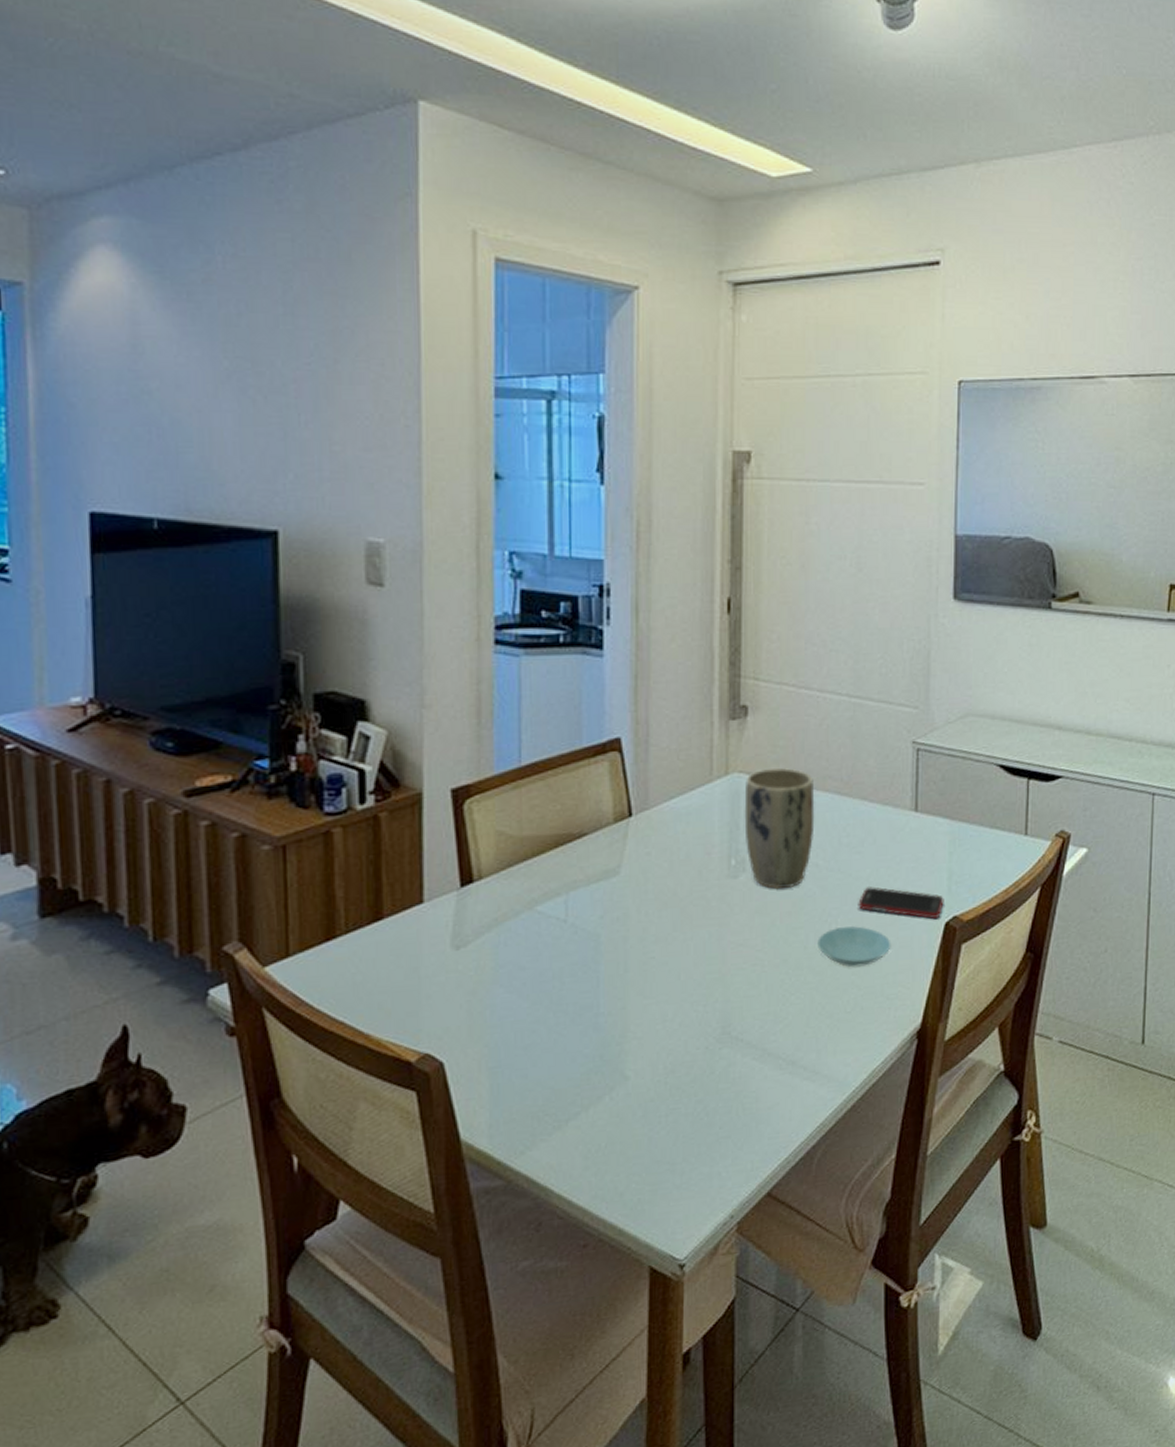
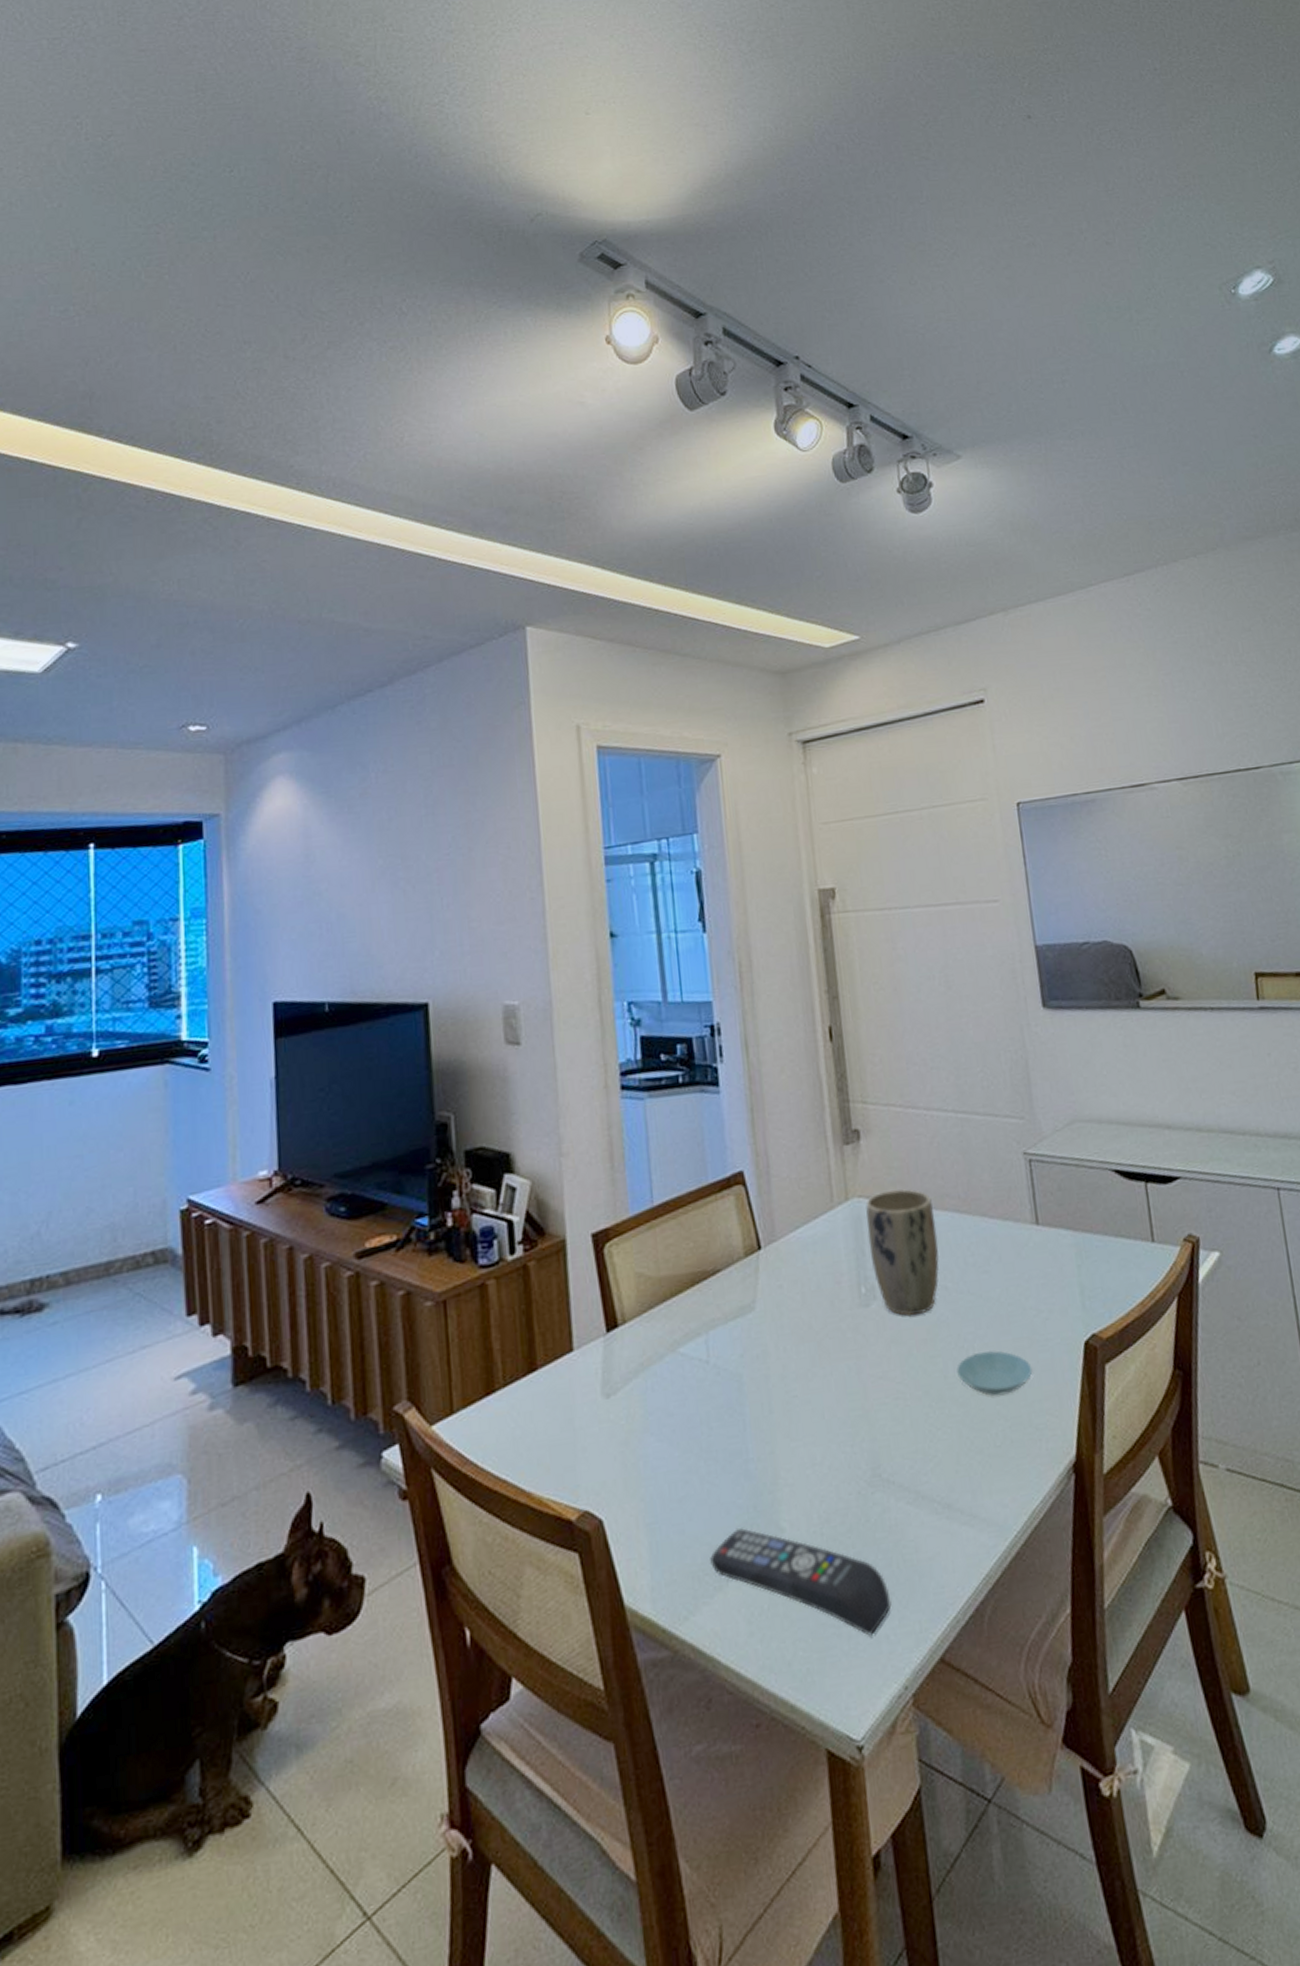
remote control: none [551,1075,727,1172] -> present [710,1528,892,1636]
cell phone: present [858,887,944,919] -> none [992,1307,1080,1338]

